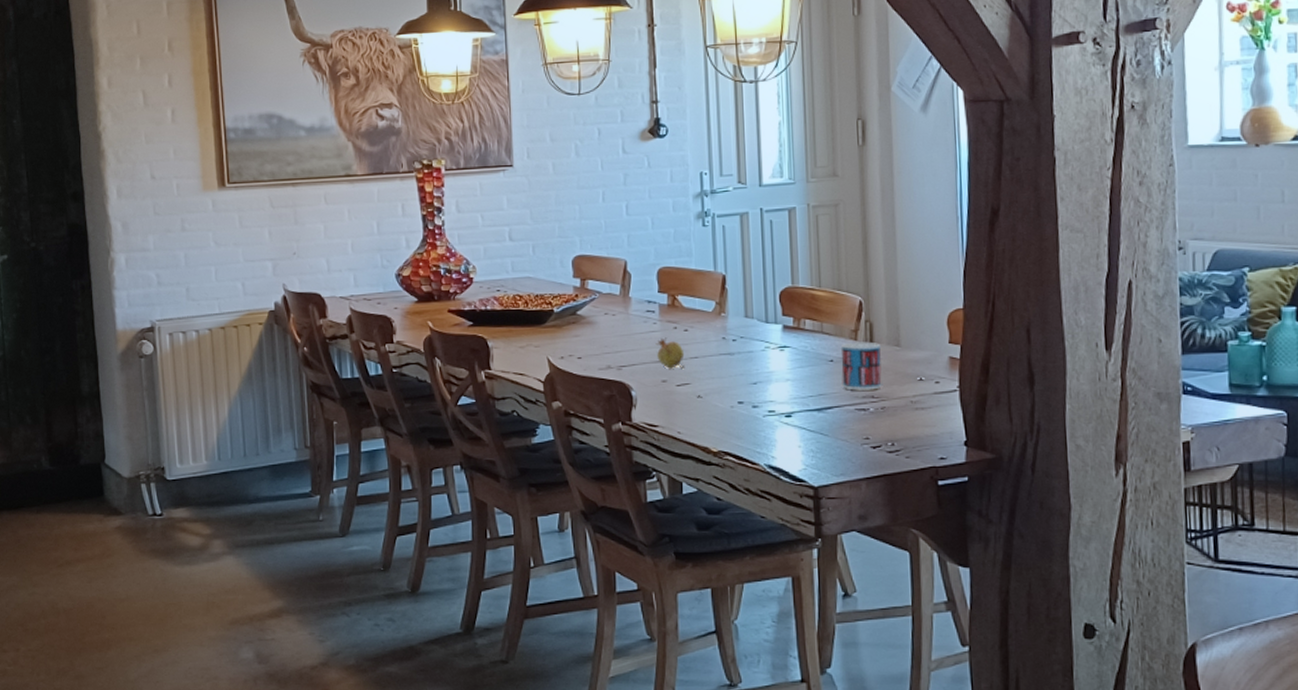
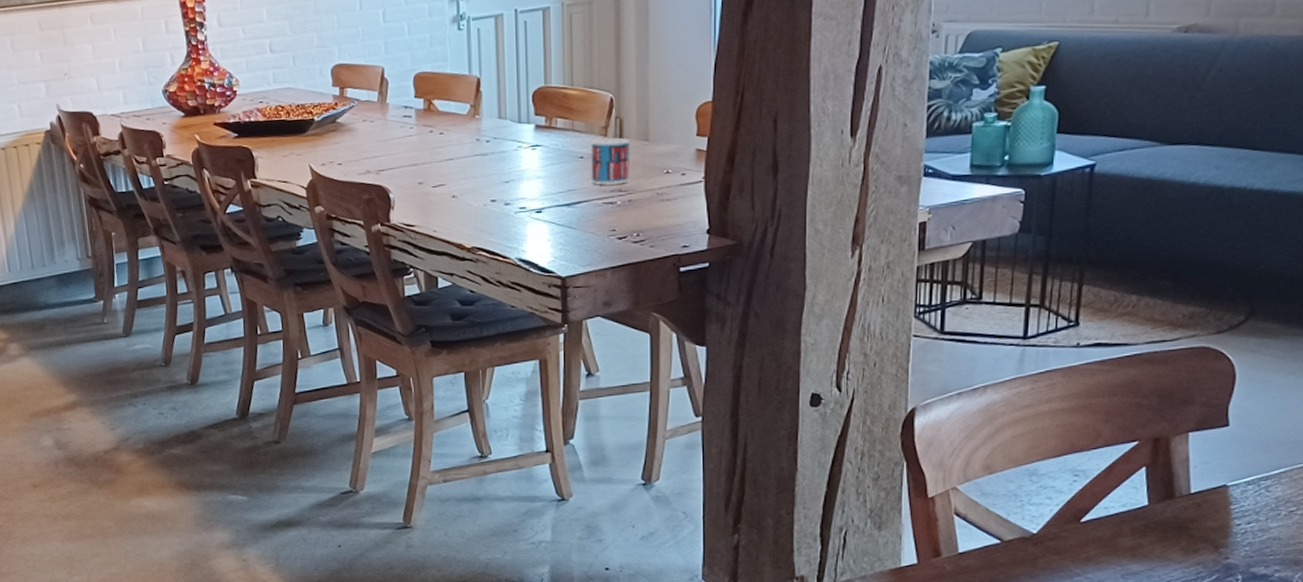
fruit: present [655,337,685,368] -> none [412,141,441,170]

